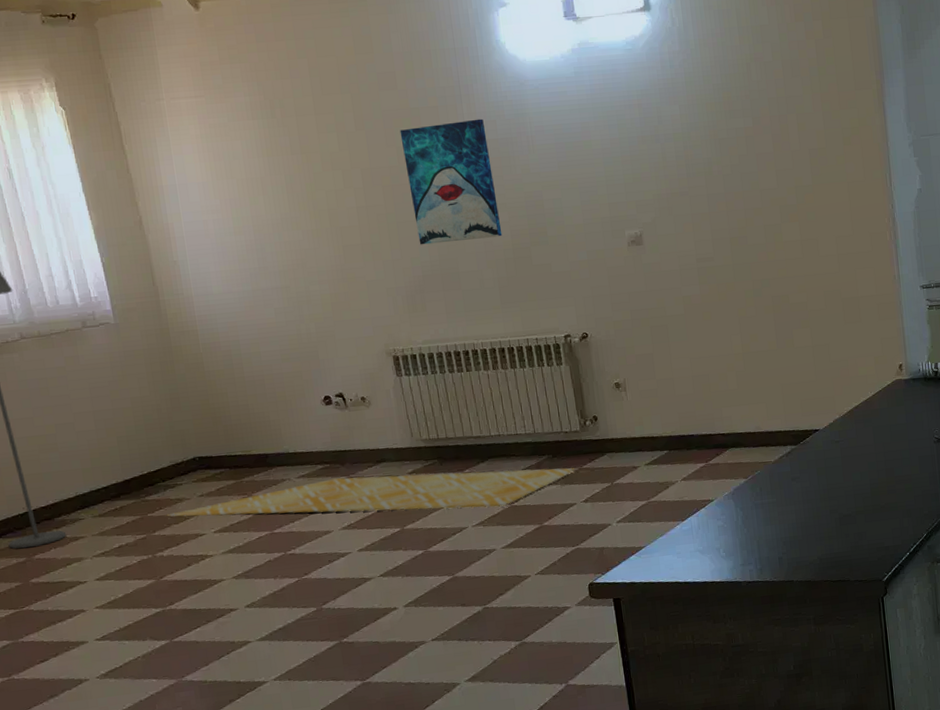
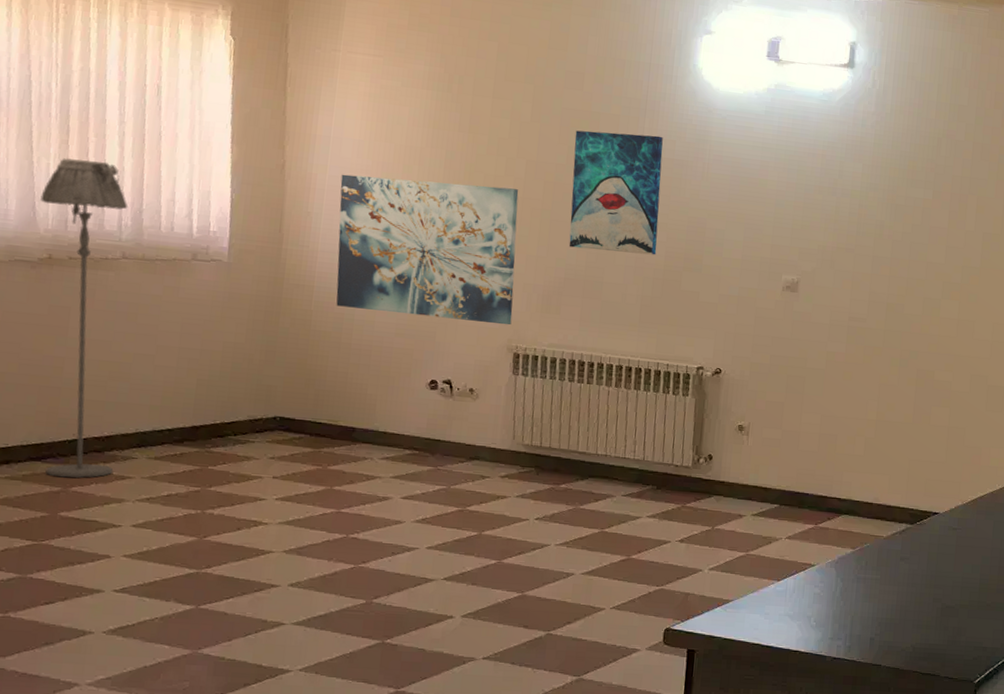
rug: present [166,468,575,517] -> none [228,466,678,530]
wall art: none [195,199,384,345] -> present [336,174,519,325]

